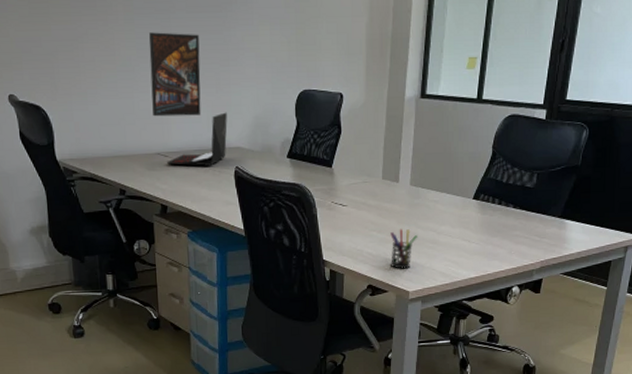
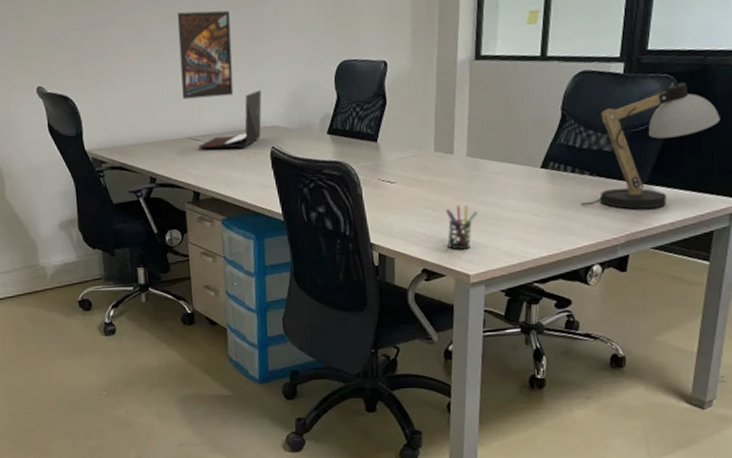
desk lamp: none [505,126,622,239] -> present [581,78,720,210]

